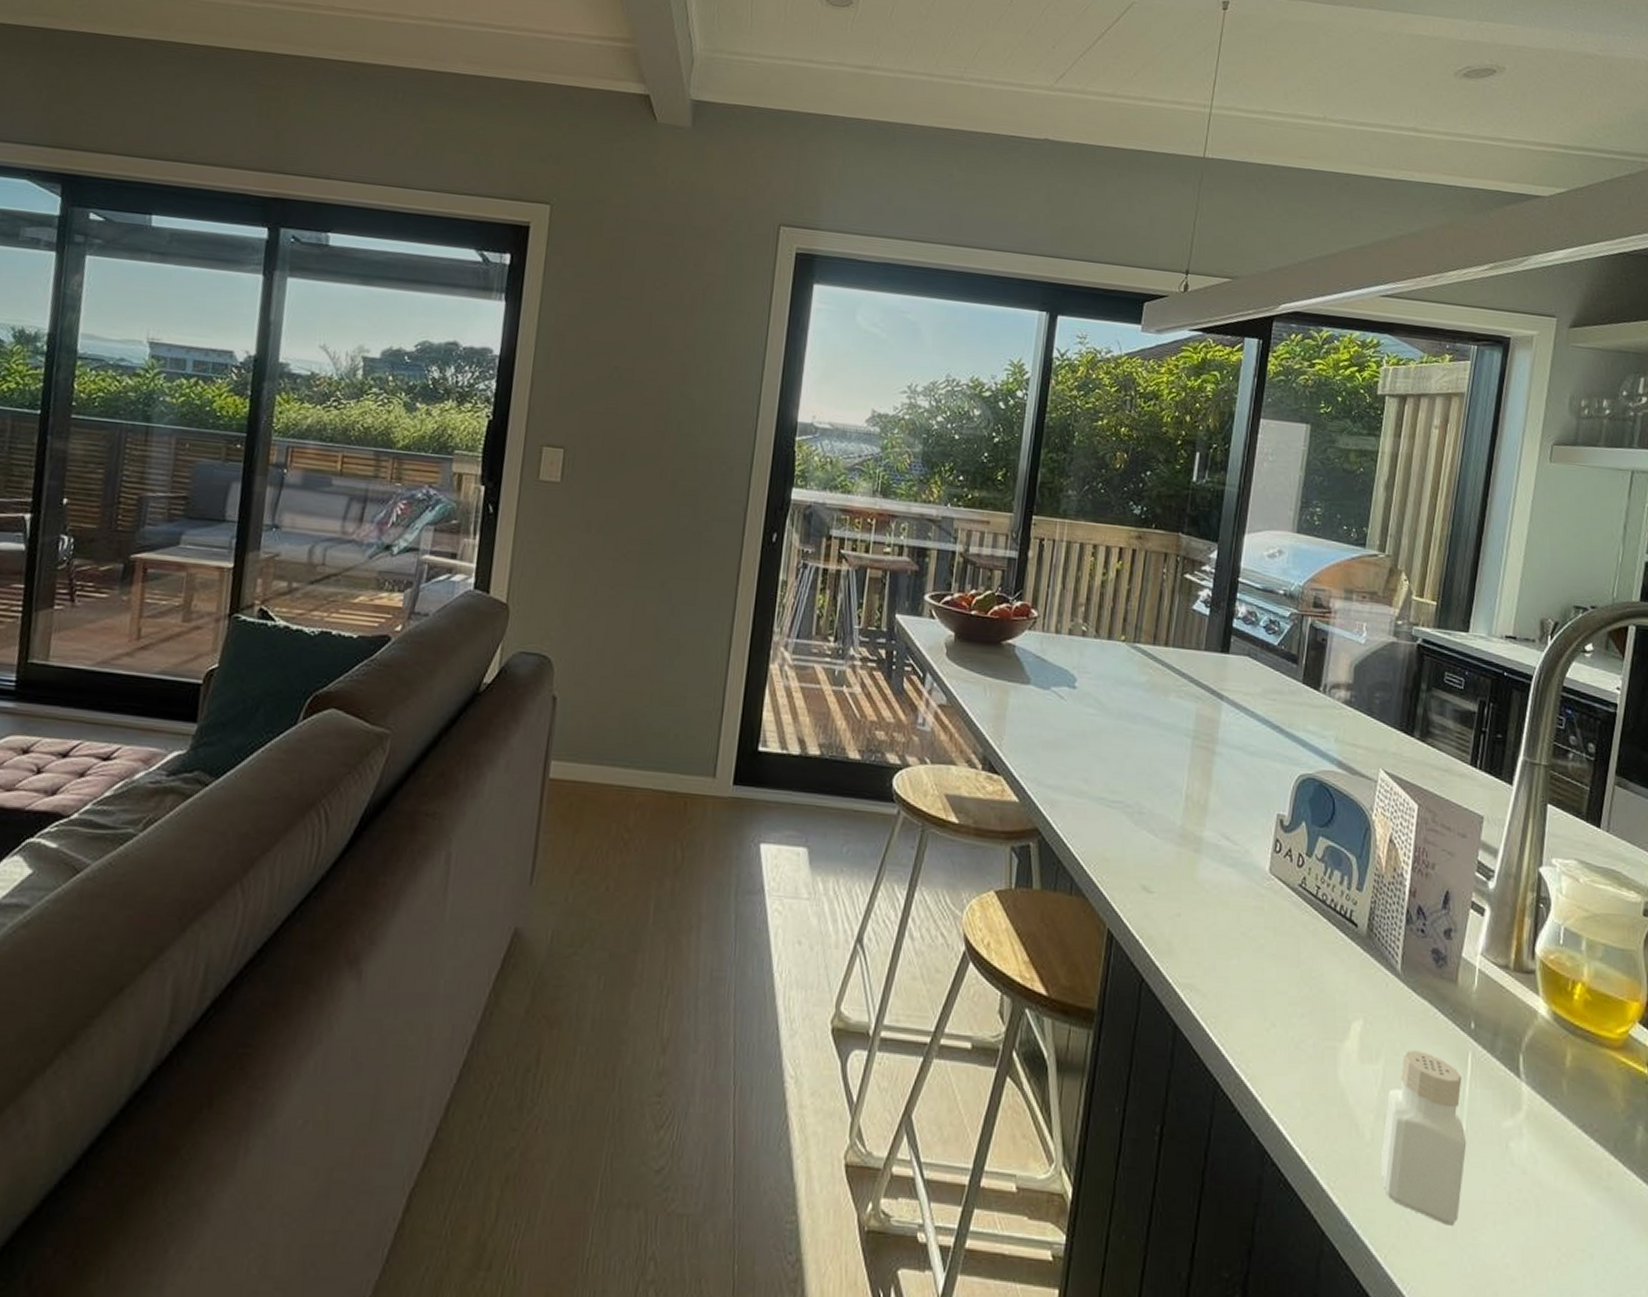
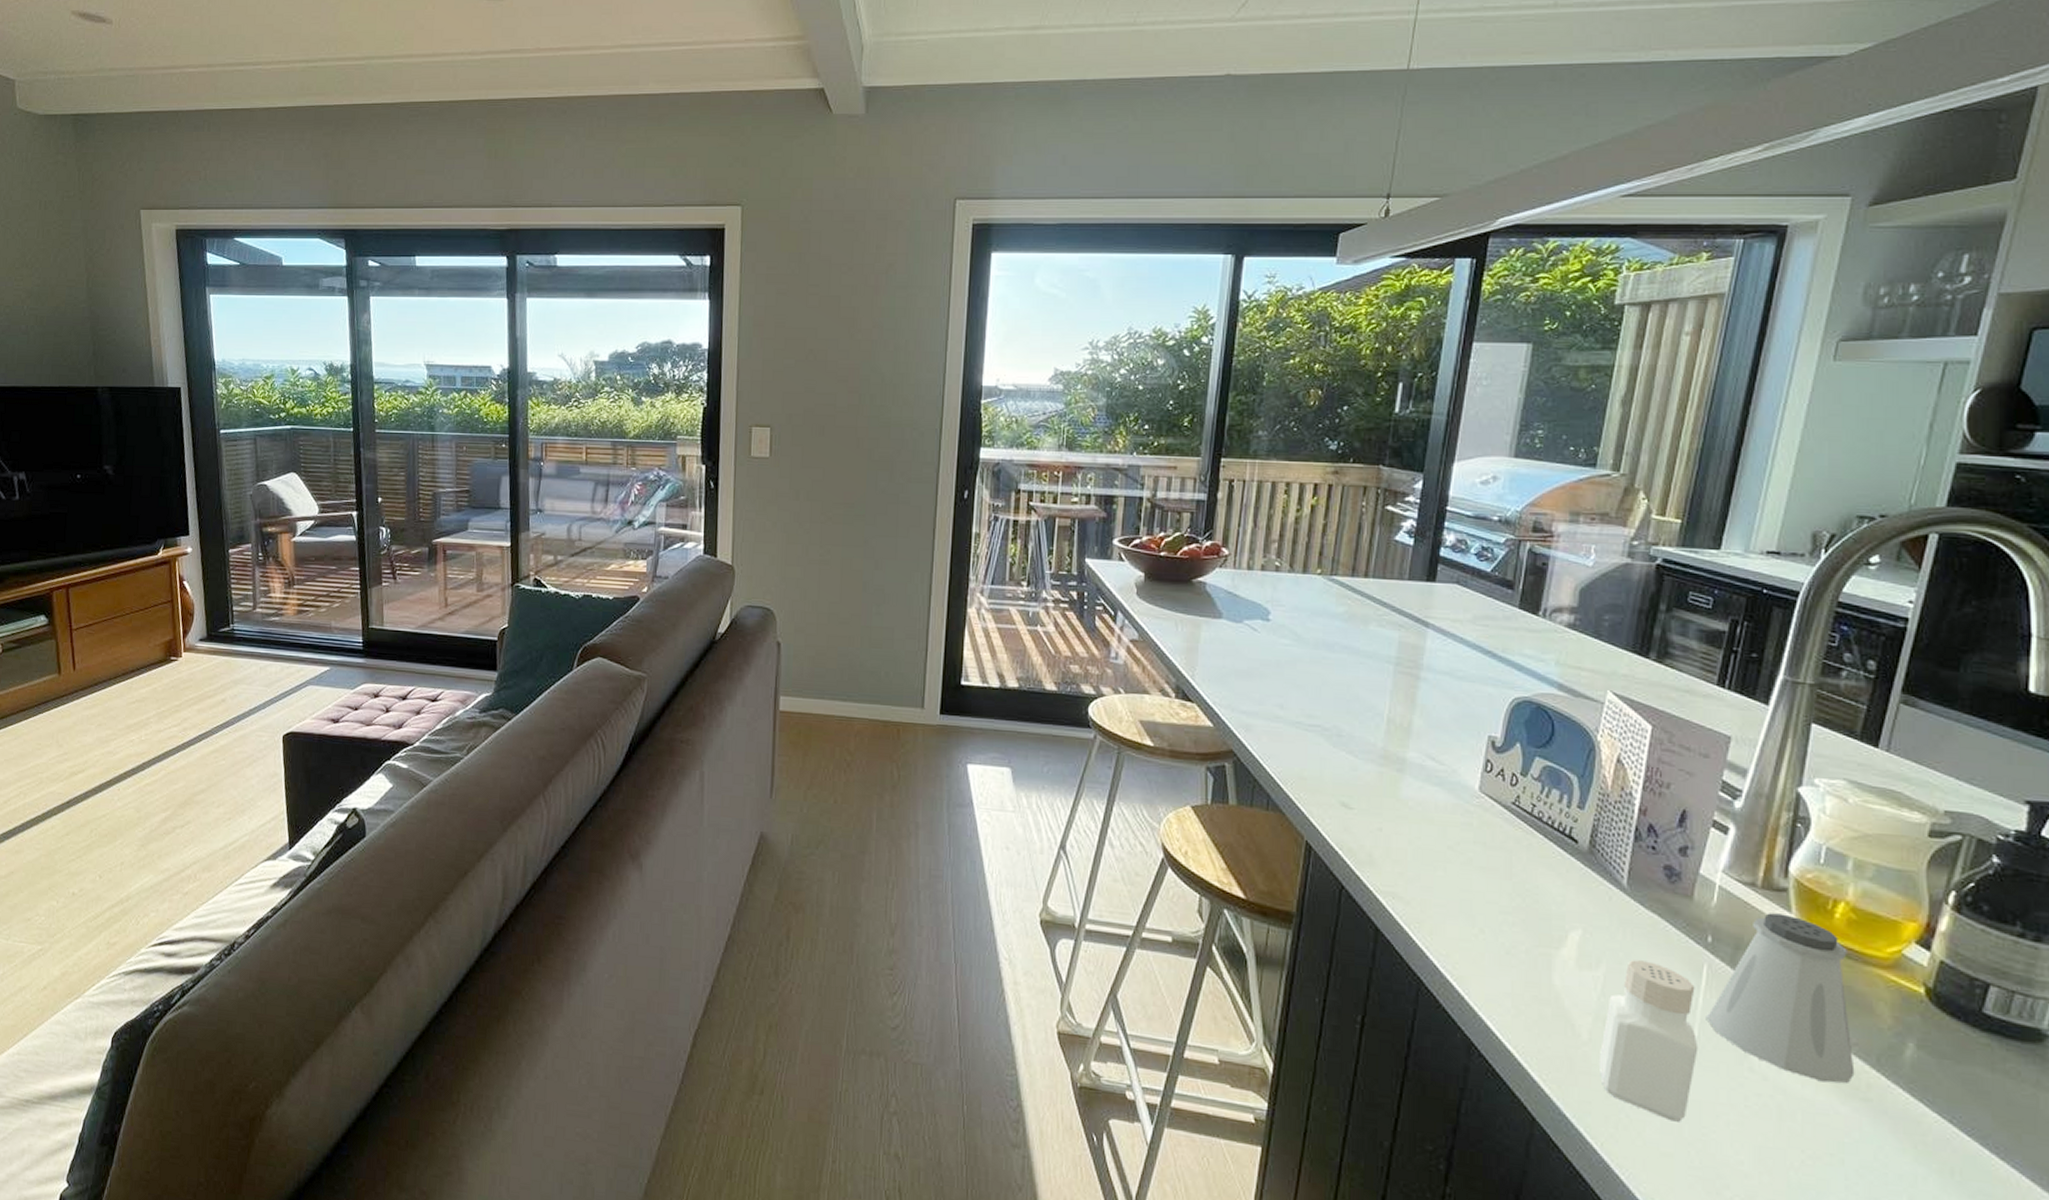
saltshaker: none [1472,996,1598,1173] -> present [1706,913,1855,1083]

